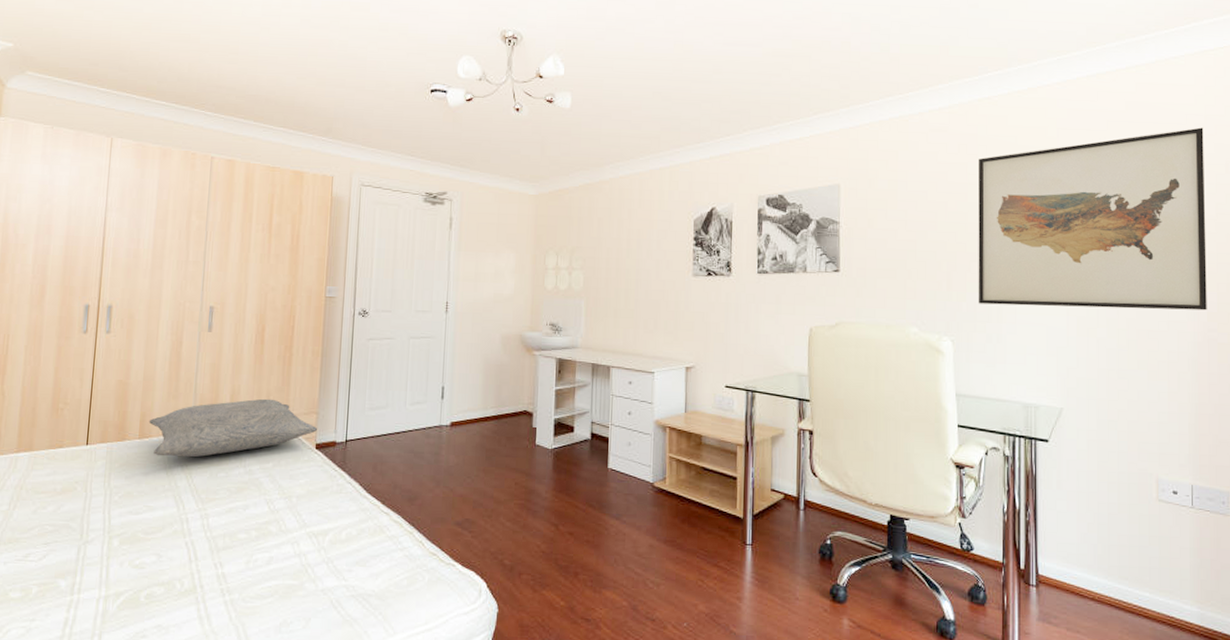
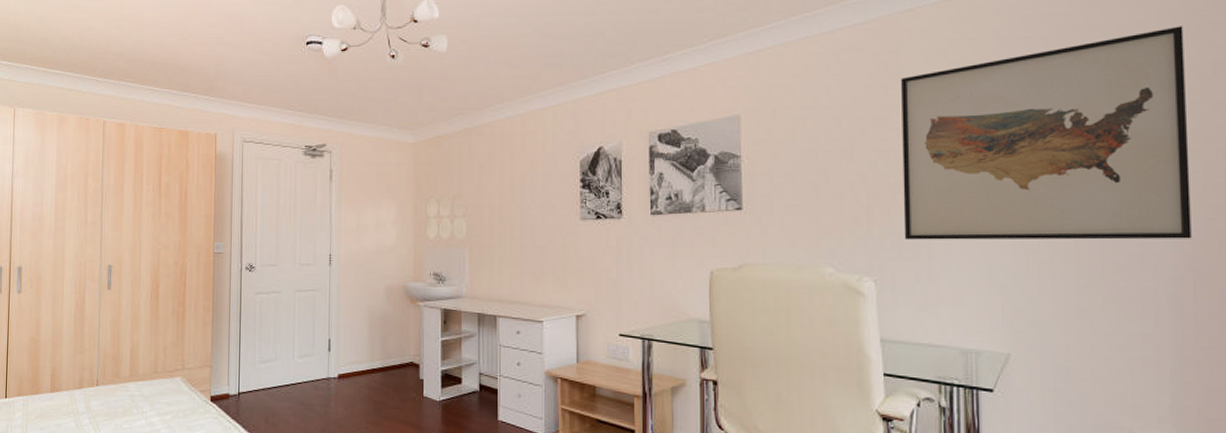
pillow: present [149,398,317,458] -> none [58,353,211,410]

